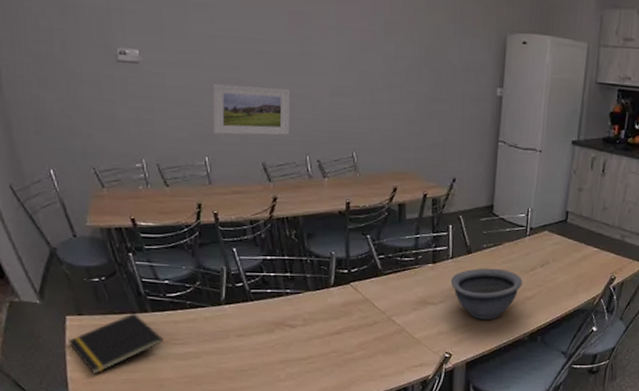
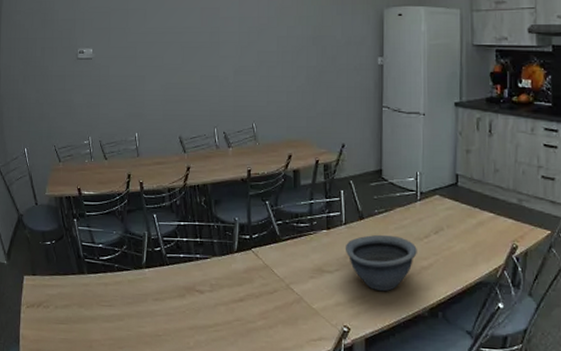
notepad: present [69,313,163,374] -> none [24,274,95,332]
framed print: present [212,84,291,136] -> none [142,72,203,113]

